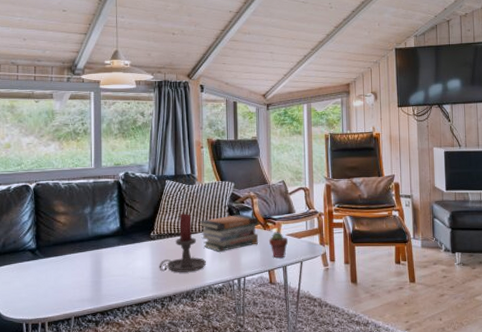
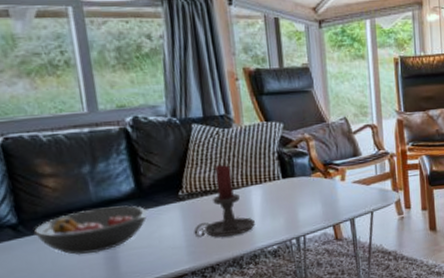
fruit bowl: none [45,241,127,277] -> present [33,205,149,255]
book stack: present [199,215,258,252] -> none [241,162,318,209]
potted succulent: present [269,232,288,259] -> none [332,179,354,210]

